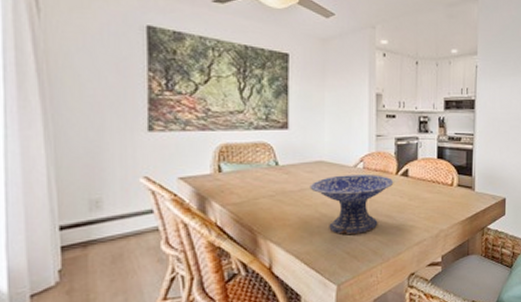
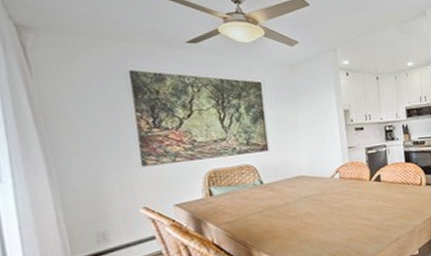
decorative bowl: present [310,174,394,234] -> none [293,182,369,240]

